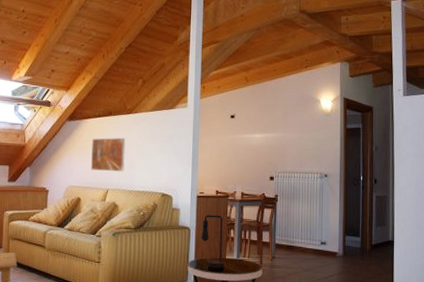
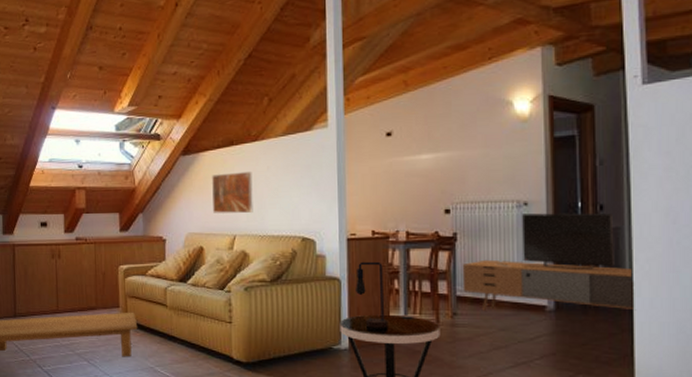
media console: none [280,183,396,257] -> present [462,213,637,311]

